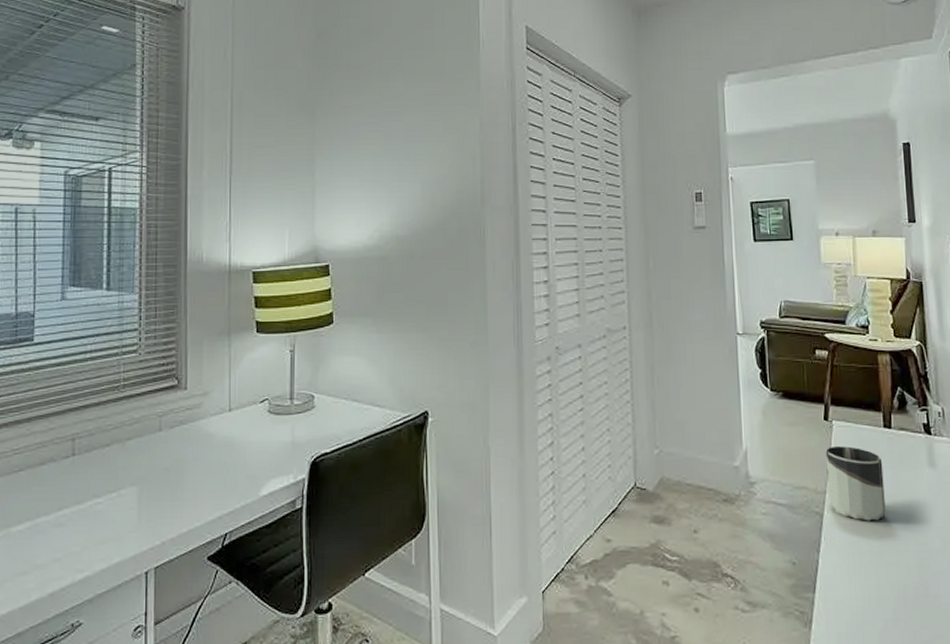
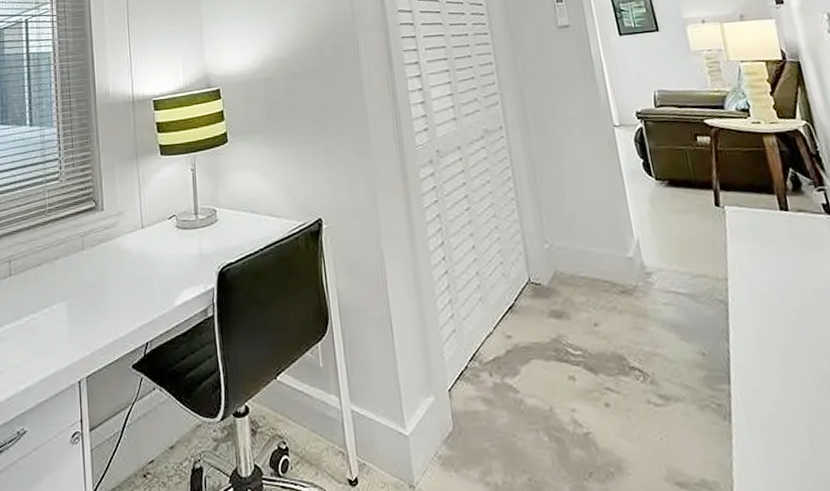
cup: present [825,446,886,521] -> none [721,231,795,308]

